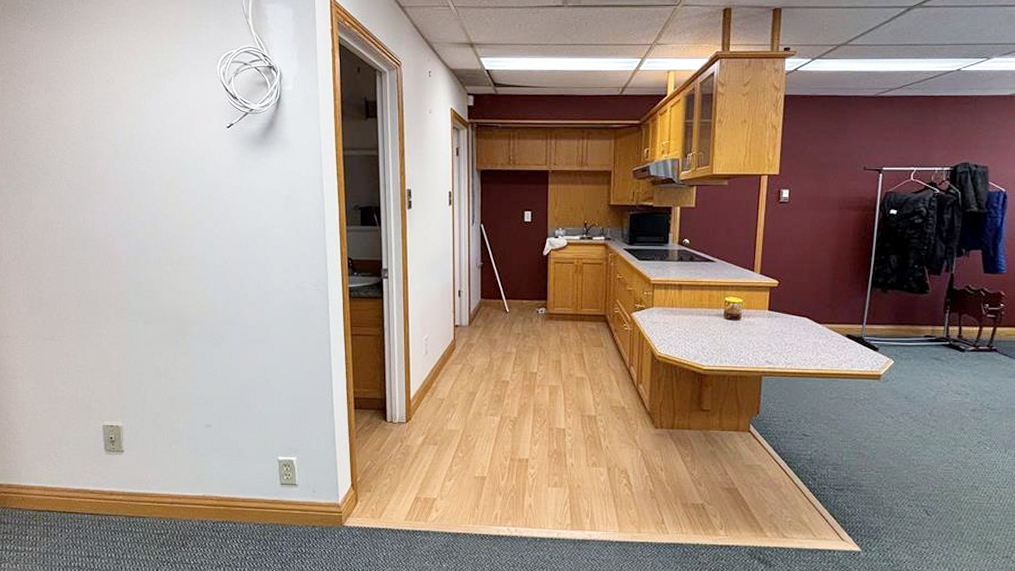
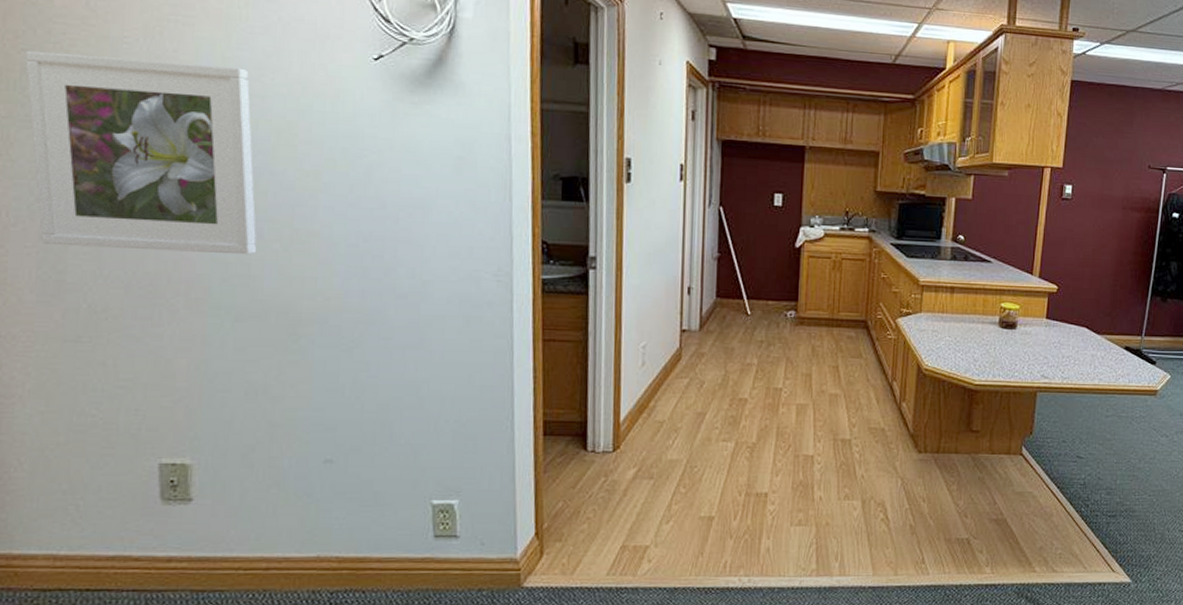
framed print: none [15,140,157,276] -> present [24,50,257,255]

